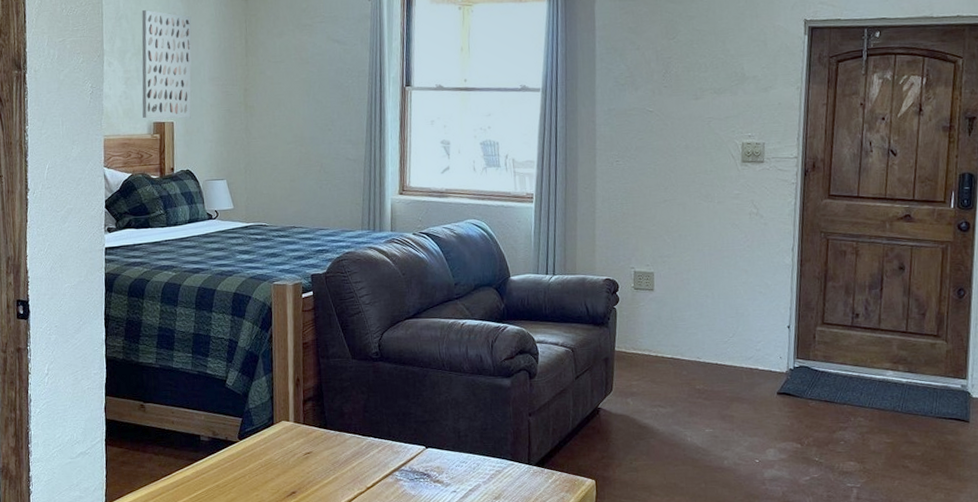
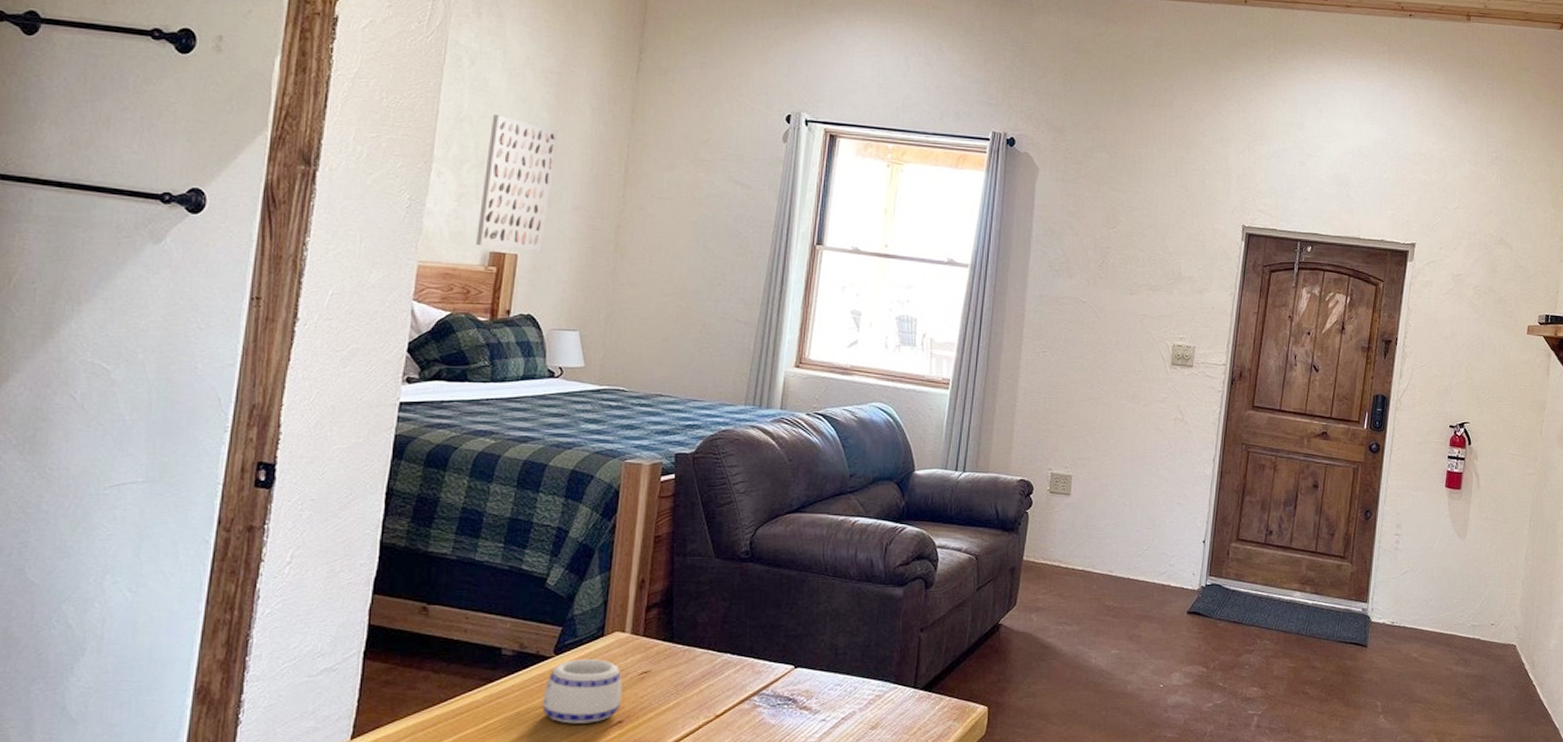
mug: none [234,443,293,494] -> present [542,659,622,724]

